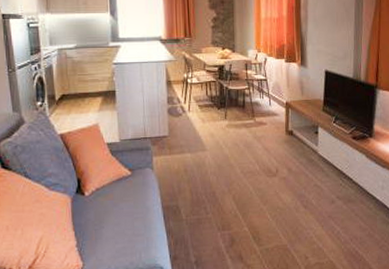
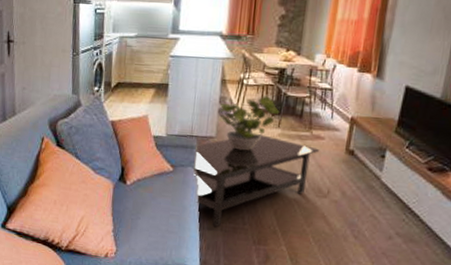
coffee table: none [150,128,263,222] -> present [193,134,319,228]
potted plant: none [169,92,225,145] -> present [220,96,280,151]

